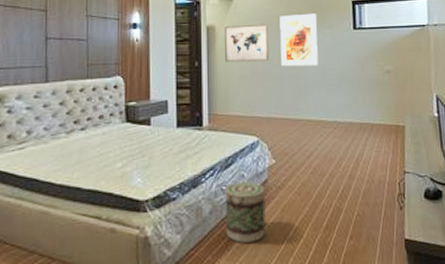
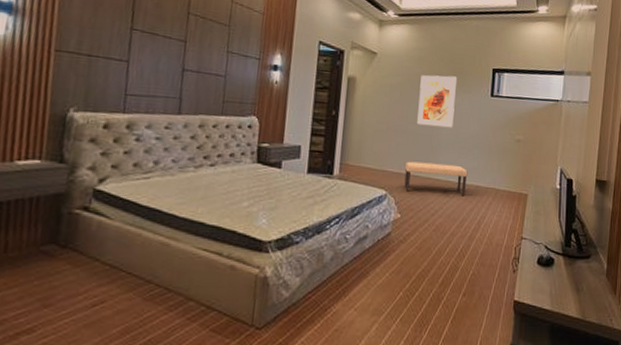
wall art: present [225,24,269,62] -> none [363,78,409,118]
basket: present [225,181,266,243] -> none [344,232,387,291]
bench: none [275,103,340,136] -> present [404,161,468,197]

